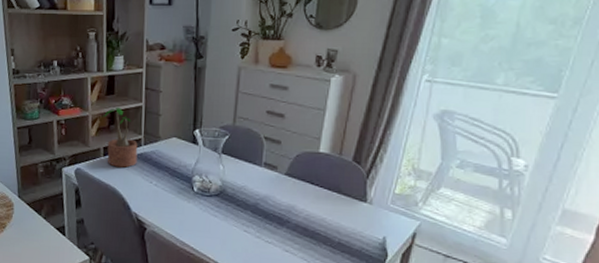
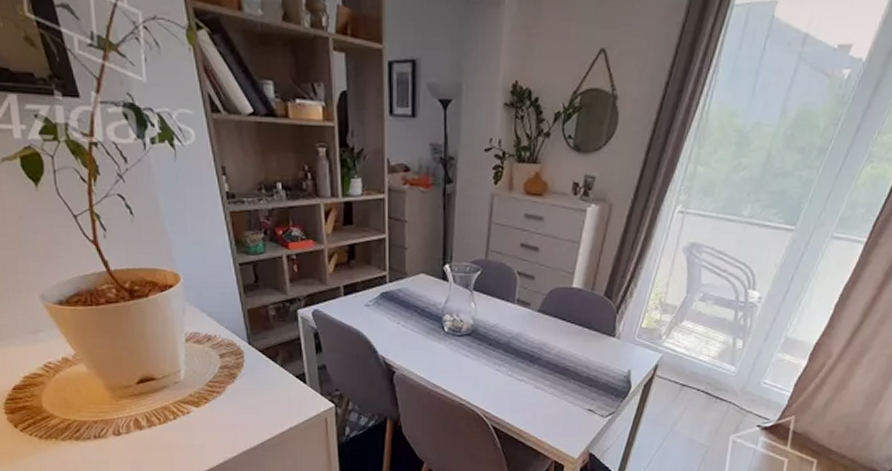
potted plant: present [101,106,138,168] -> none [339,239,382,308]

